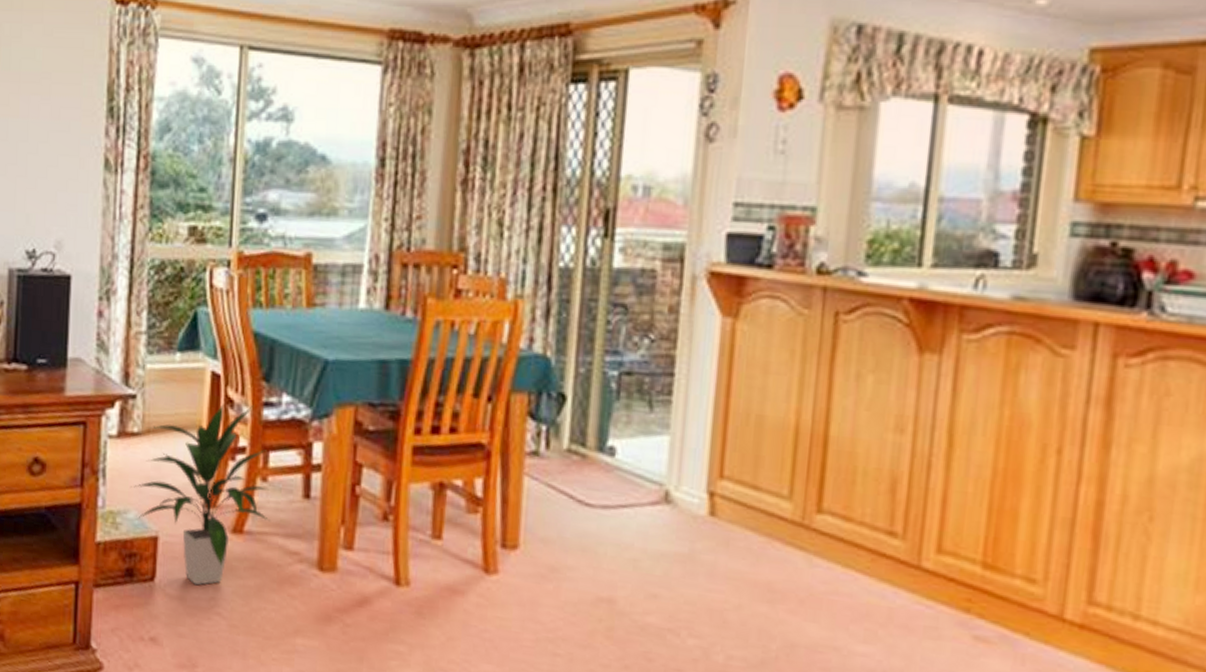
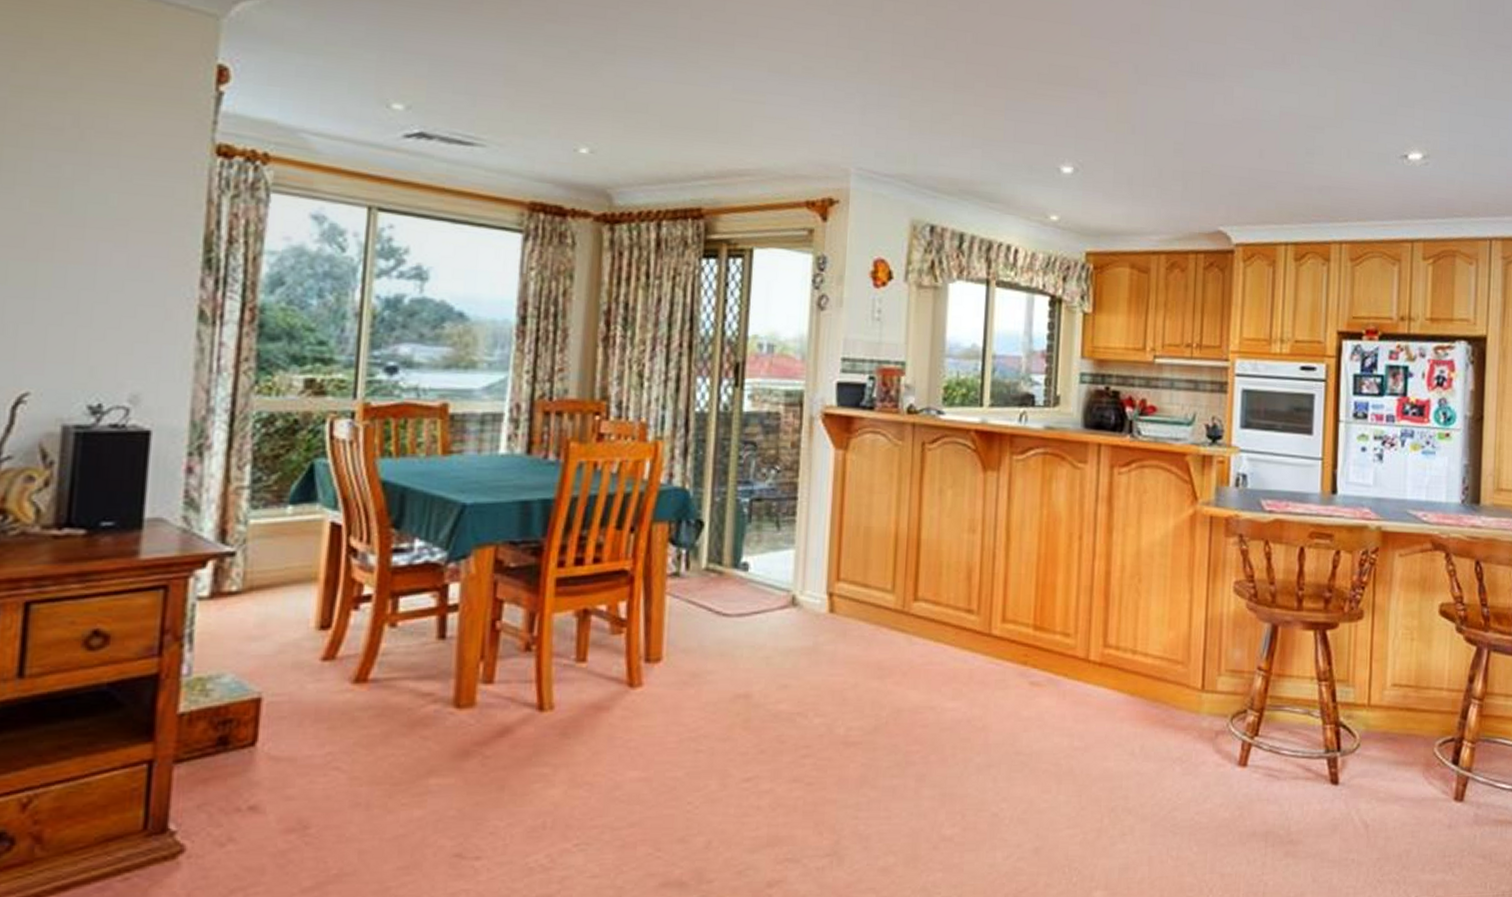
indoor plant: present [131,404,270,586] -> none [227,552,400,743]

